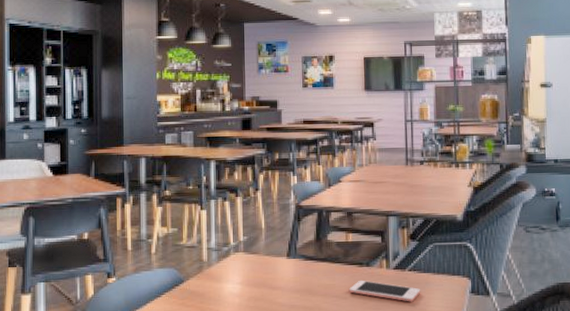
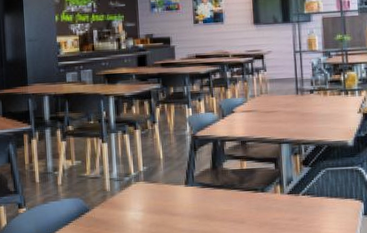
cell phone: present [349,280,421,302] -> none [245,205,315,225]

